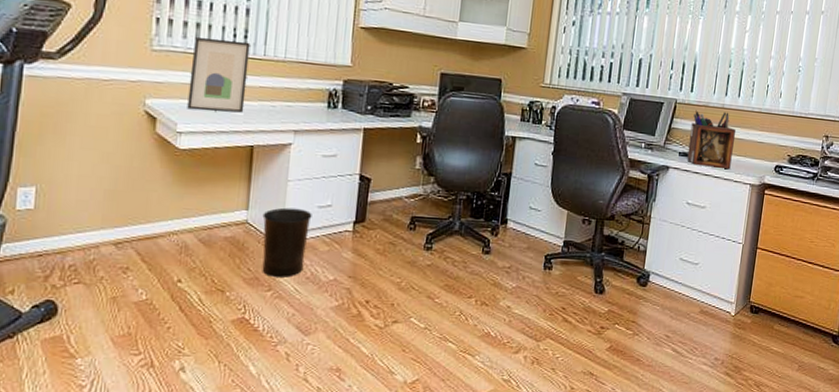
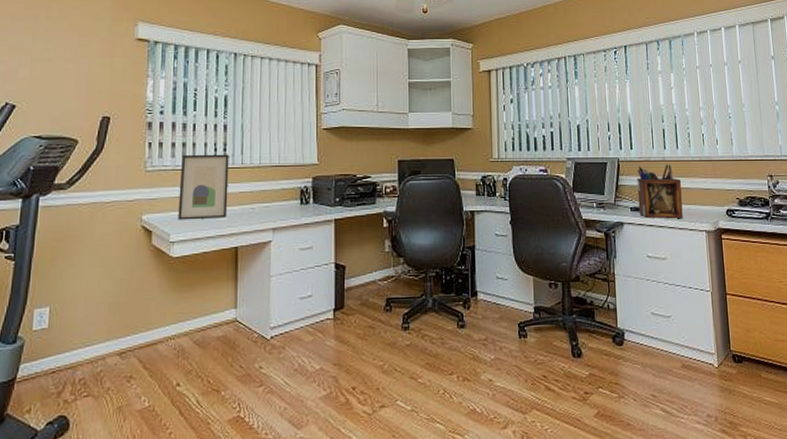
waste bin: present [262,207,312,277] -> none [250,302,295,372]

